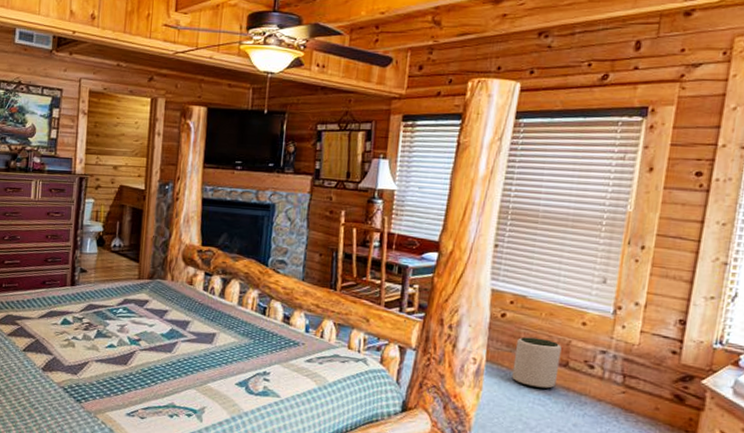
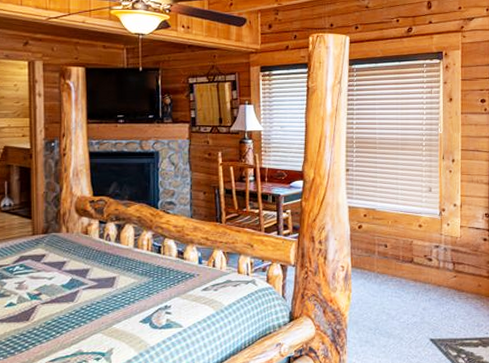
plant pot: present [512,337,562,389] -> none [372,242,407,284]

